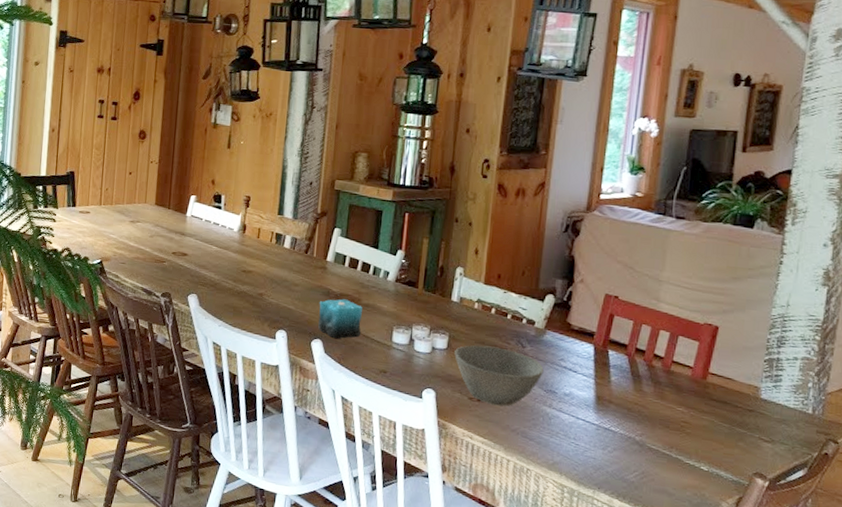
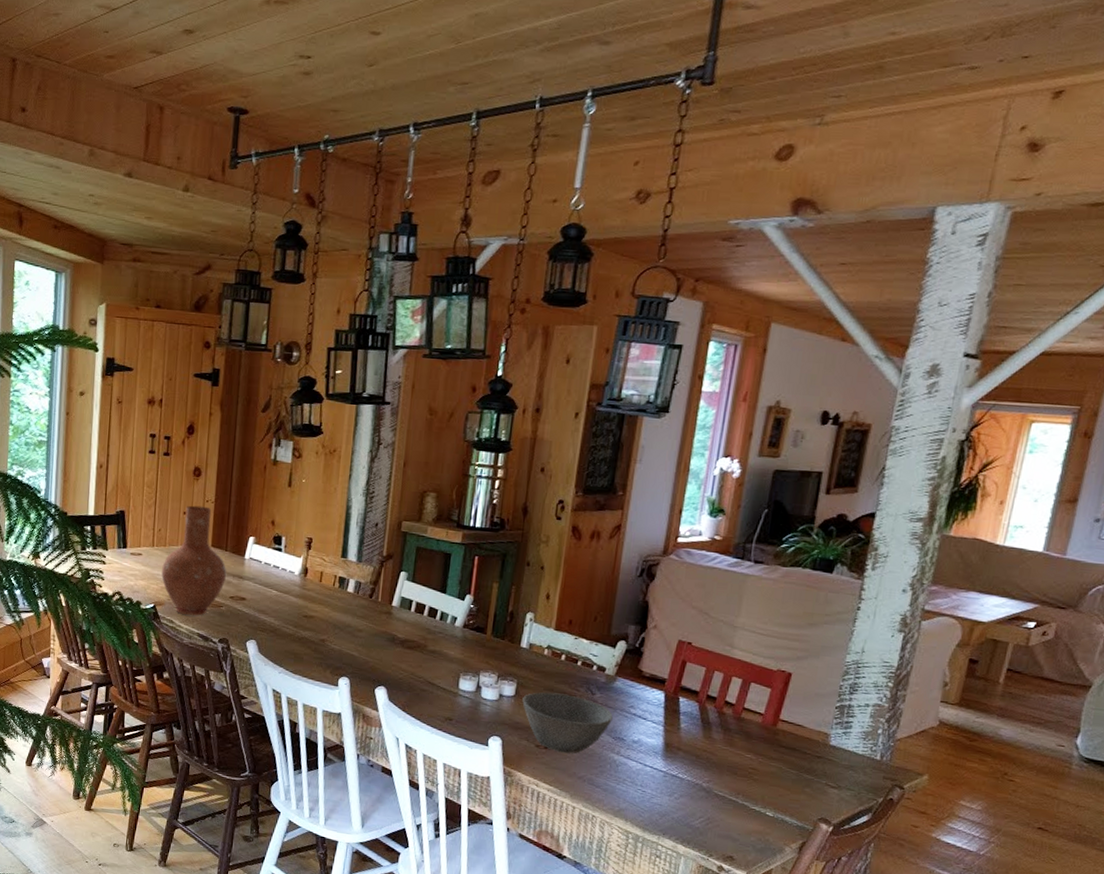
vase: none [108,166,170,271] -> present [161,505,227,616]
candle: present [318,299,362,339] -> none [382,645,428,686]

